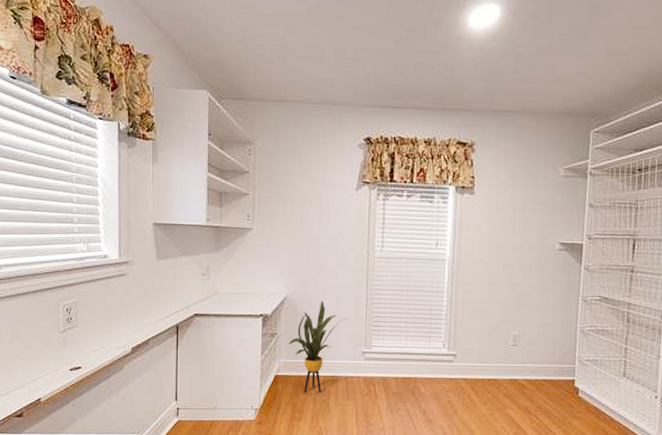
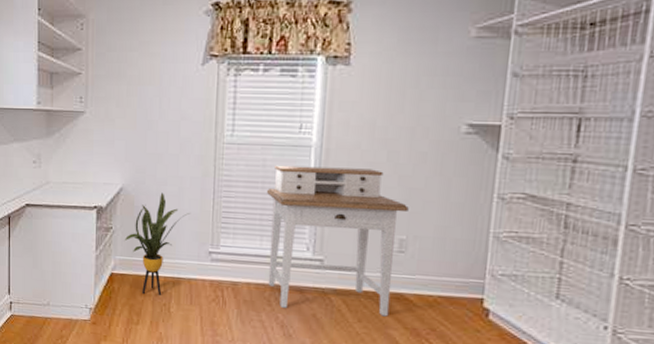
desk: none [411,276,520,399] -> present [267,165,409,317]

